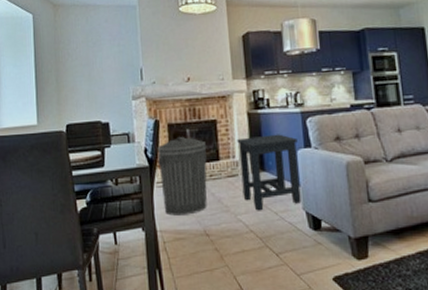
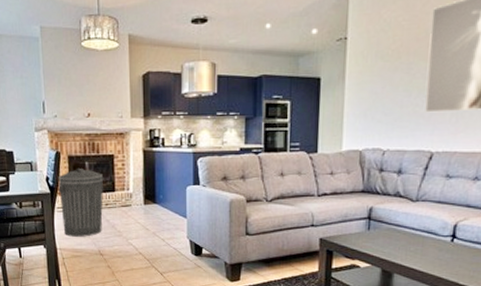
side table: present [237,134,301,211] -> none [132,171,188,237]

